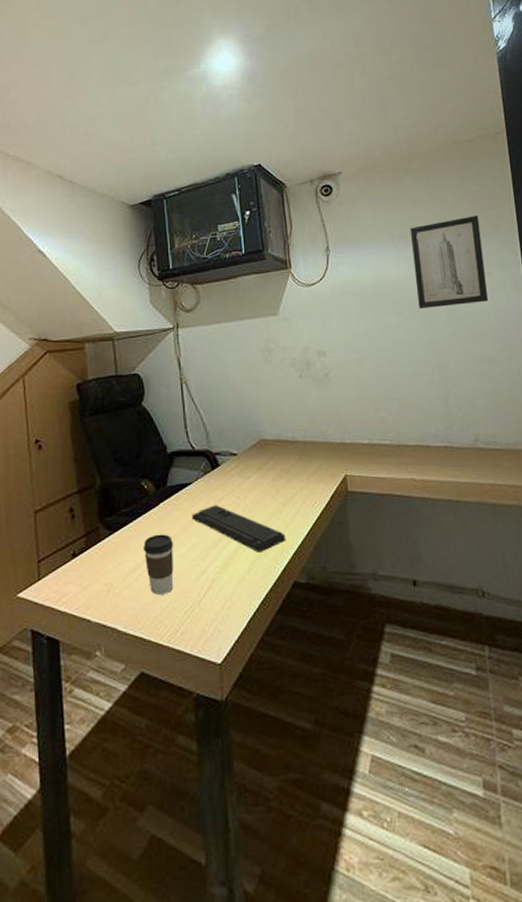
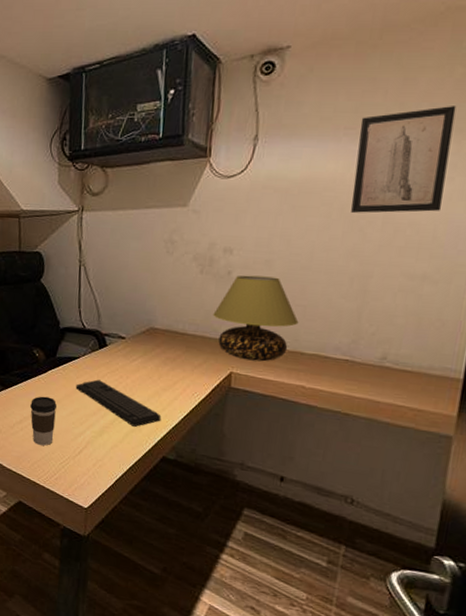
table lamp: none [318,374,397,460] -> present [213,275,299,362]

